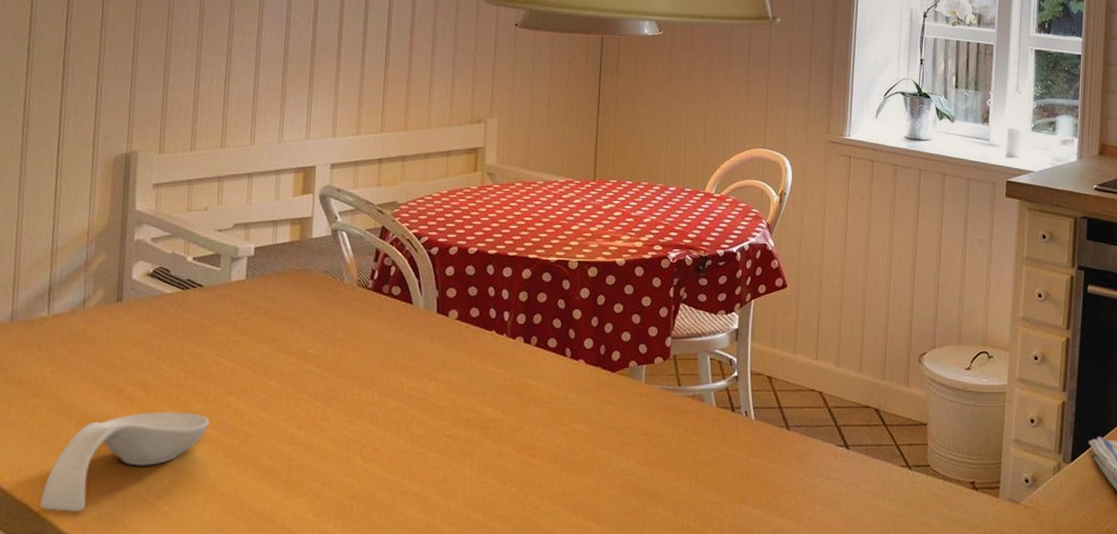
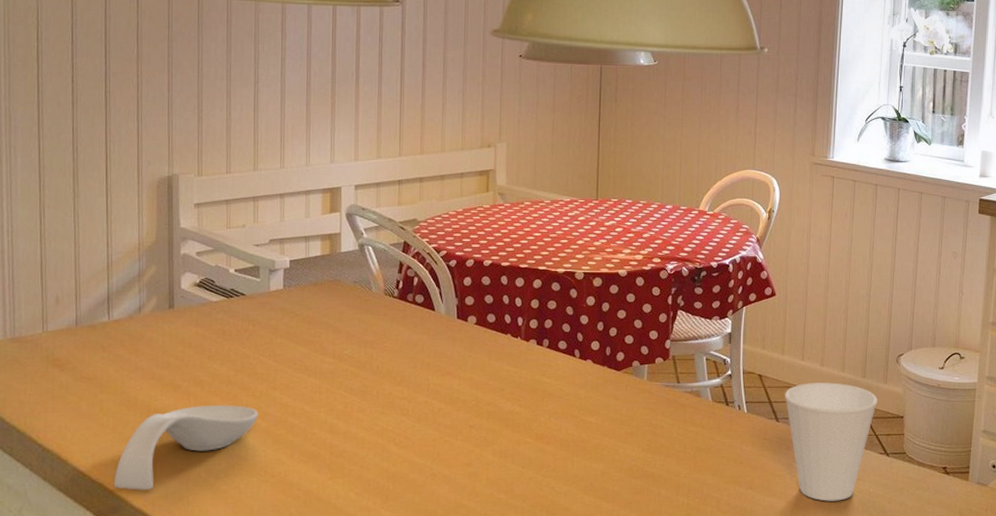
cup: none [795,385,899,522] -> present [784,382,878,501]

